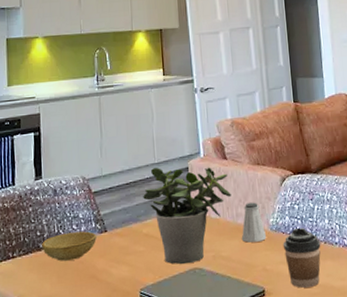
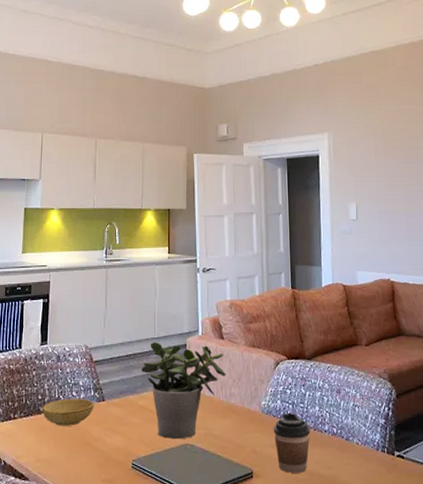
saltshaker: present [241,202,267,243] -> none [233,383,258,423]

